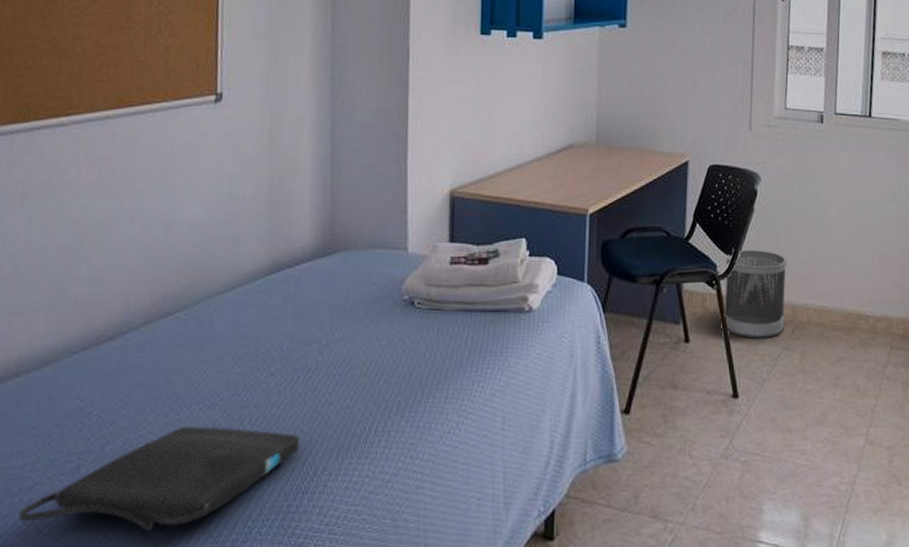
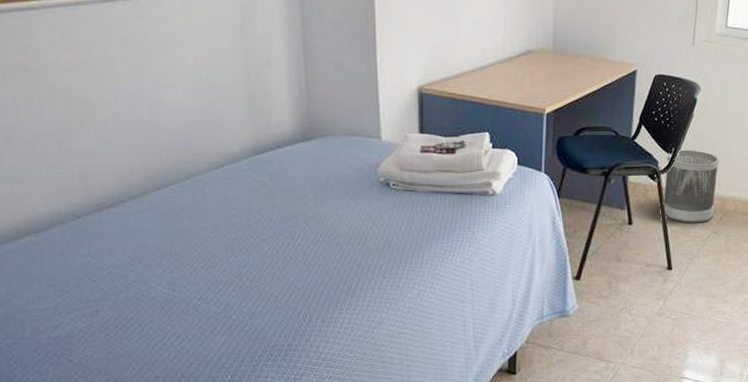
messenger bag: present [18,426,299,532] -> none [49,281,294,363]

